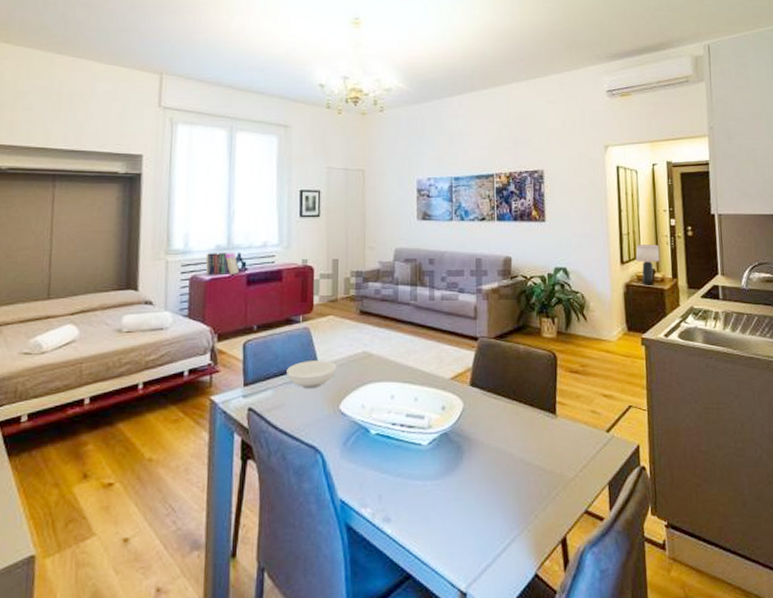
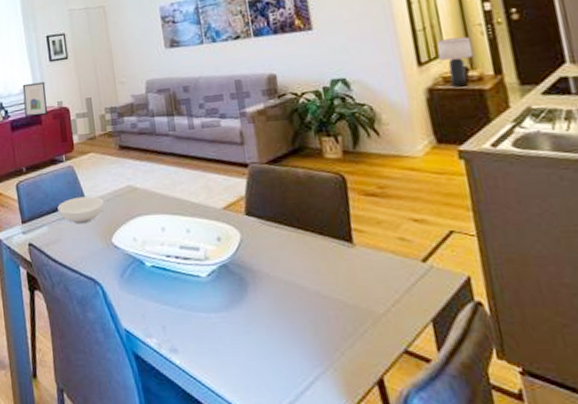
picture frame: none [265,237,292,272] -> present [22,81,47,117]

